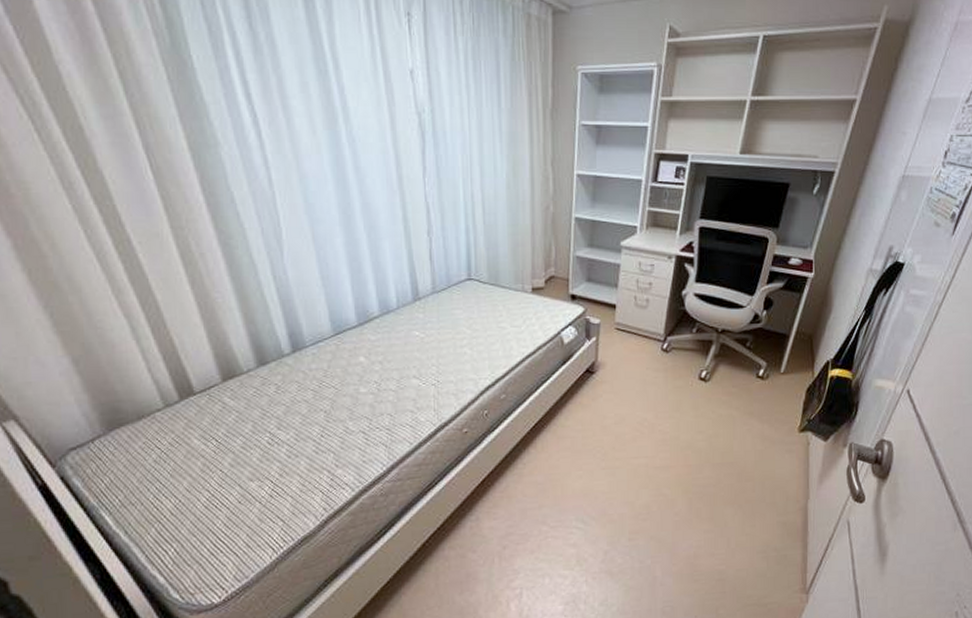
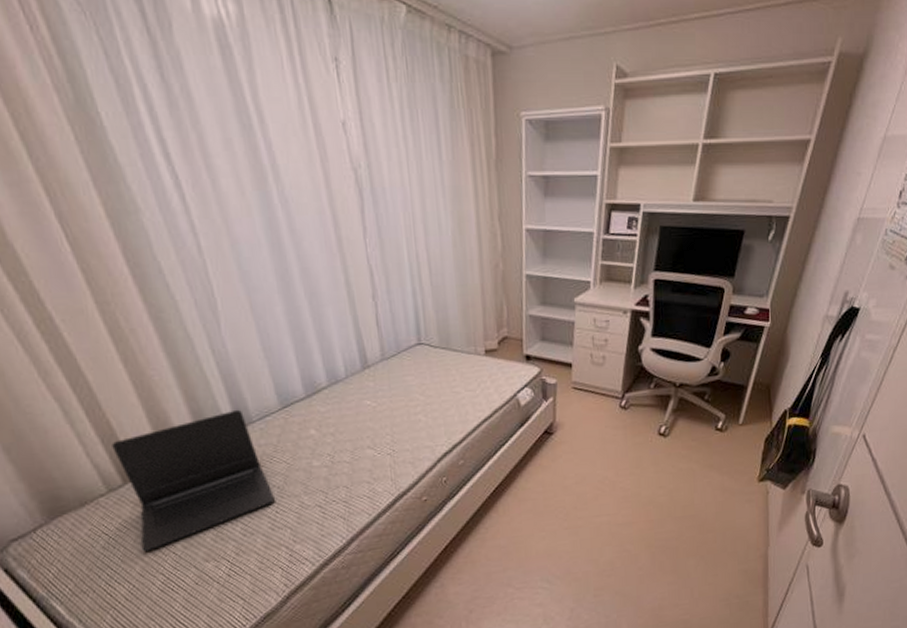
laptop: none [172,334,321,467] -> present [111,409,275,551]

